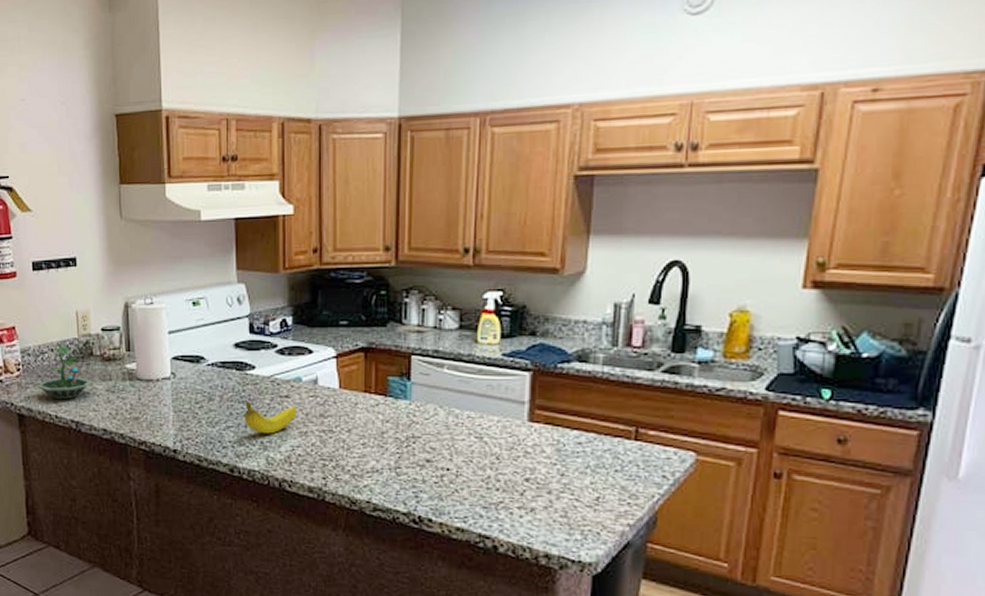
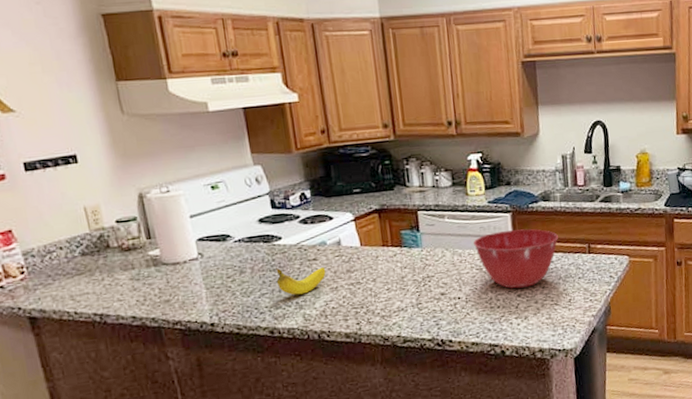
terrarium: present [37,344,93,400] -> none [47,241,113,296]
mixing bowl: none [476,394,593,471] -> present [474,229,558,289]

